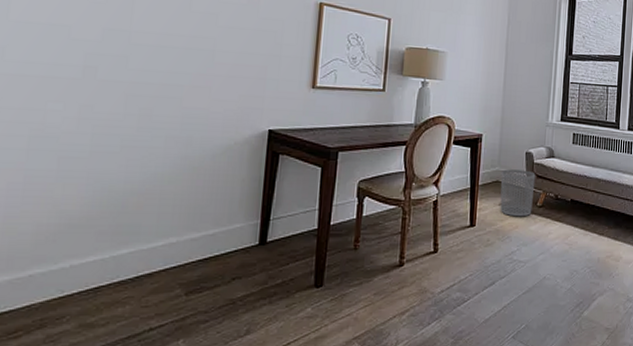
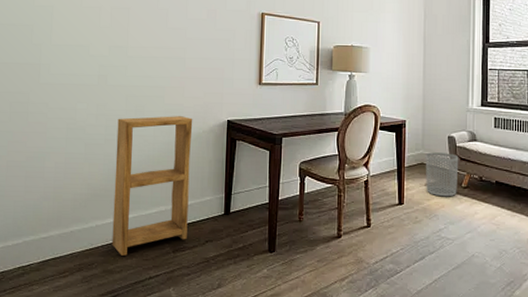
shelving unit: none [94,122,222,304] -> present [112,116,193,256]

